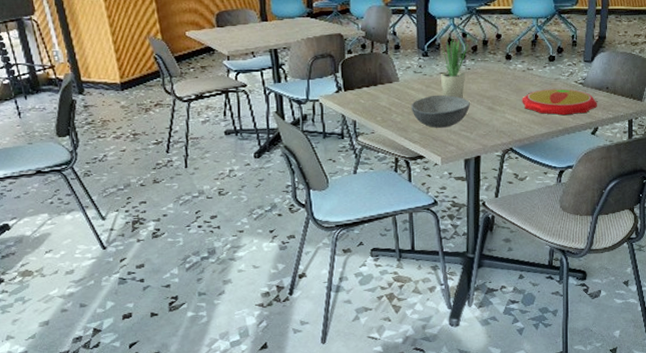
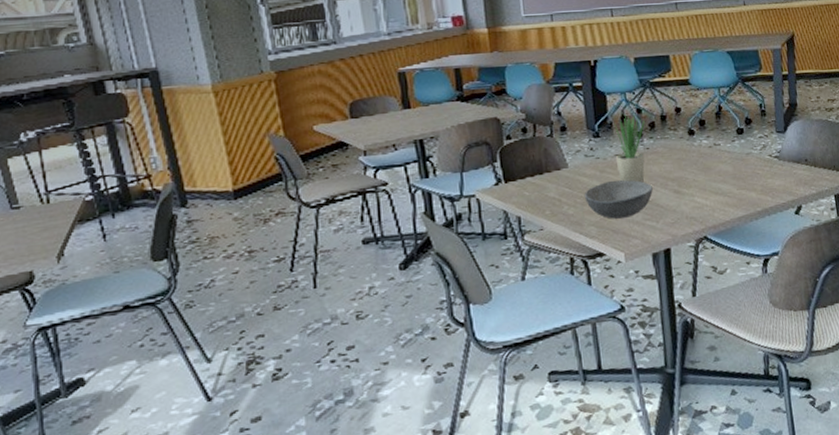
plate: present [522,88,597,116] -> none [711,164,798,195]

